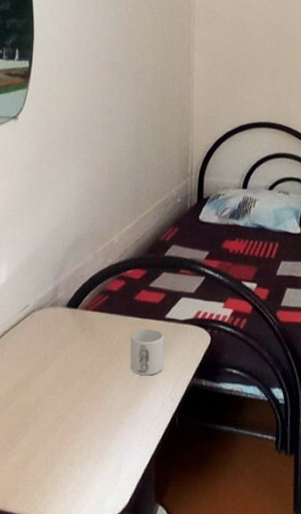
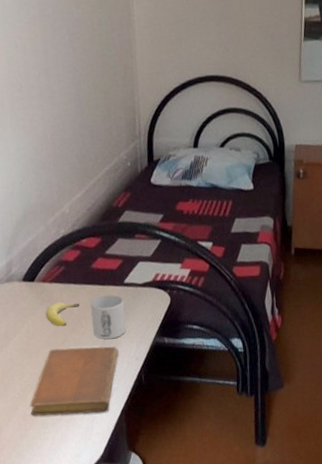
notebook: none [59,381,154,456] -> present [30,346,119,417]
fruit: none [85,332,119,358] -> present [46,302,79,327]

